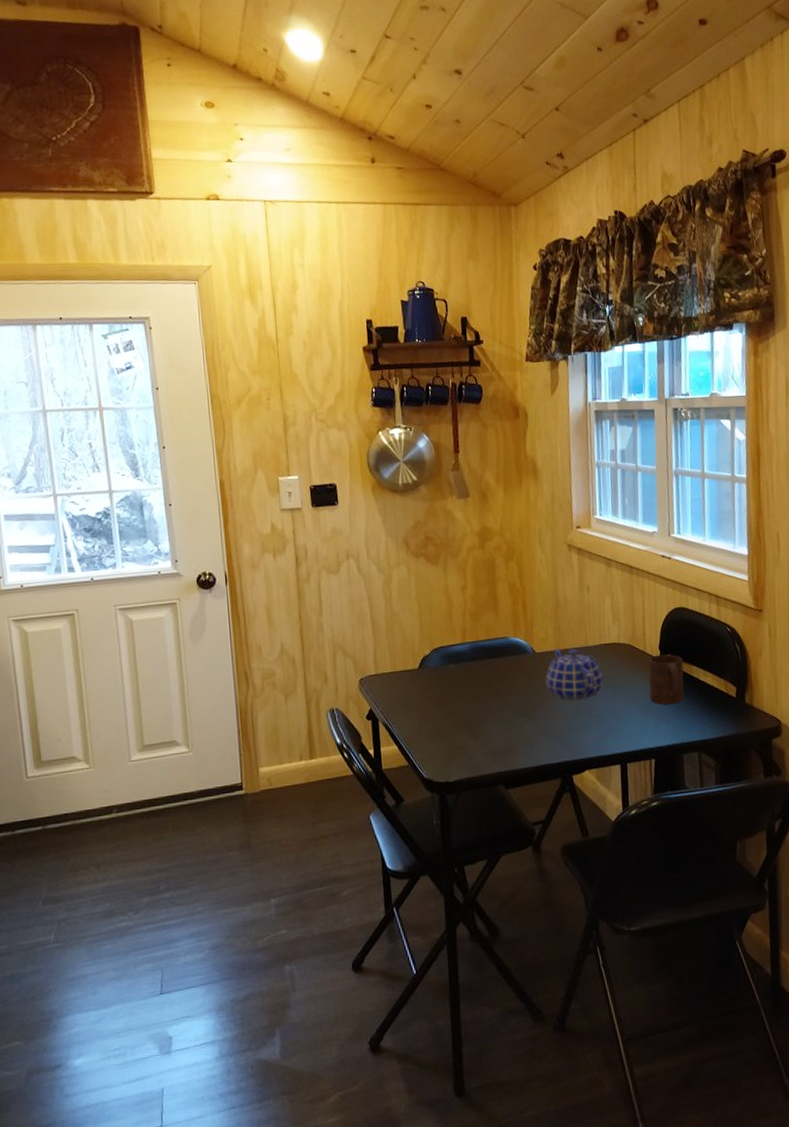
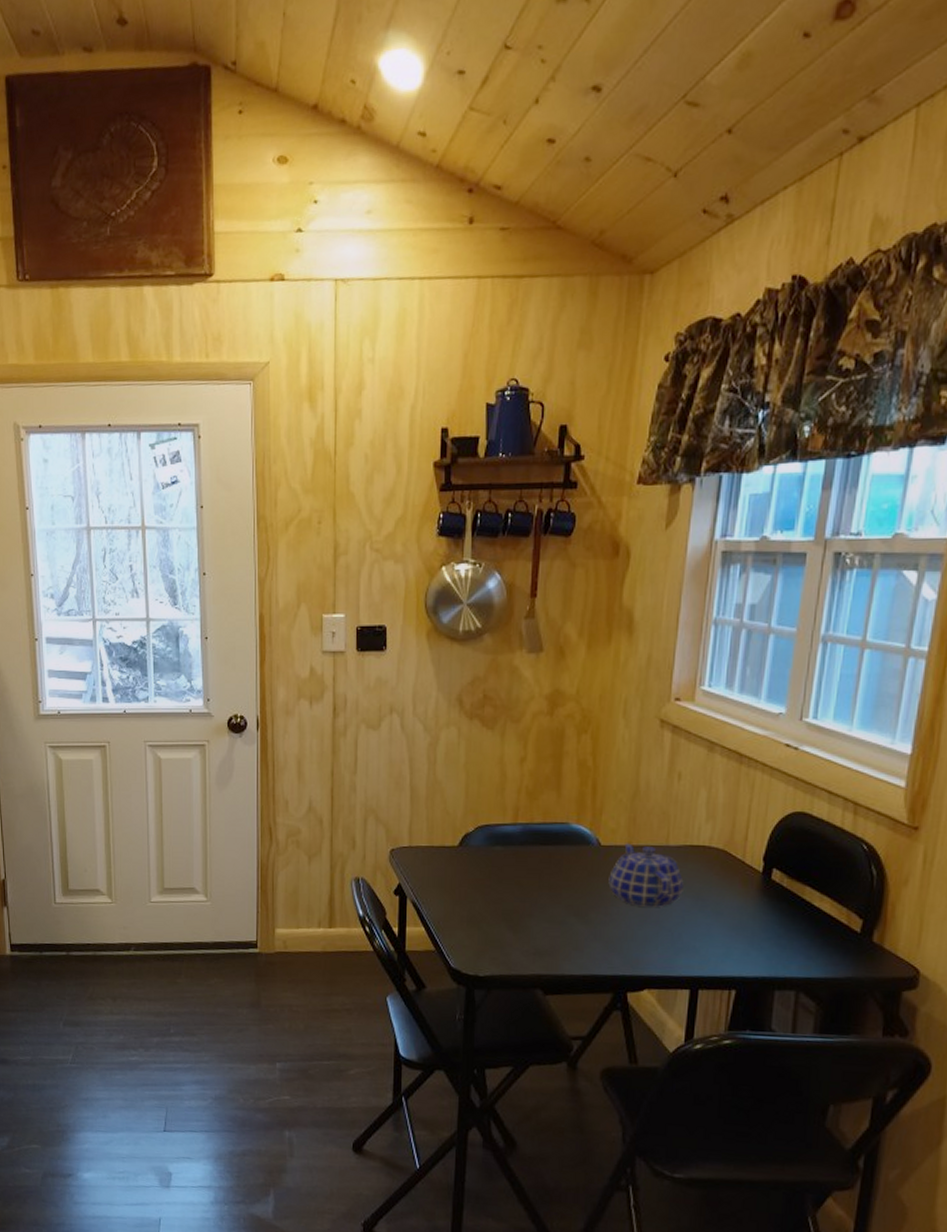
cup: present [648,654,684,705] -> none [741,866,793,930]

